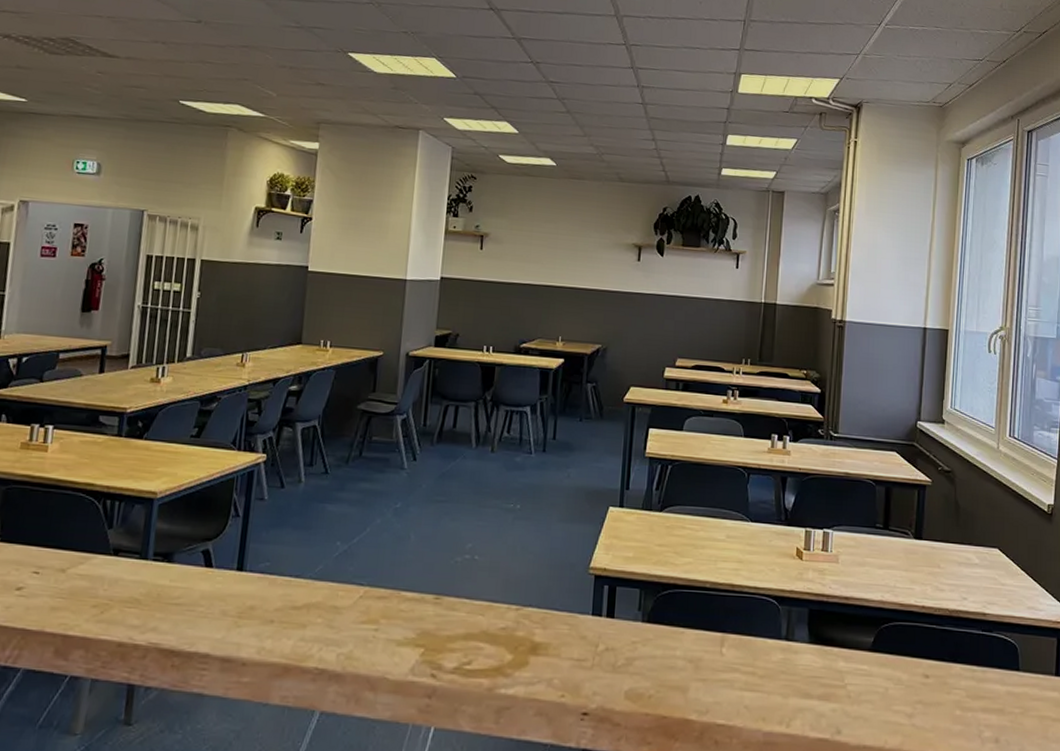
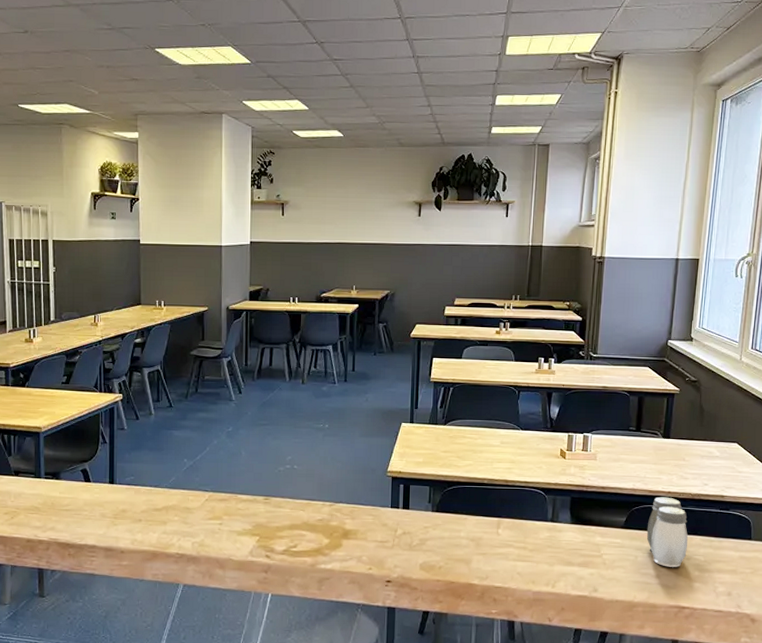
salt and pepper shaker: none [898,612,946,704] -> present [646,497,688,567]

